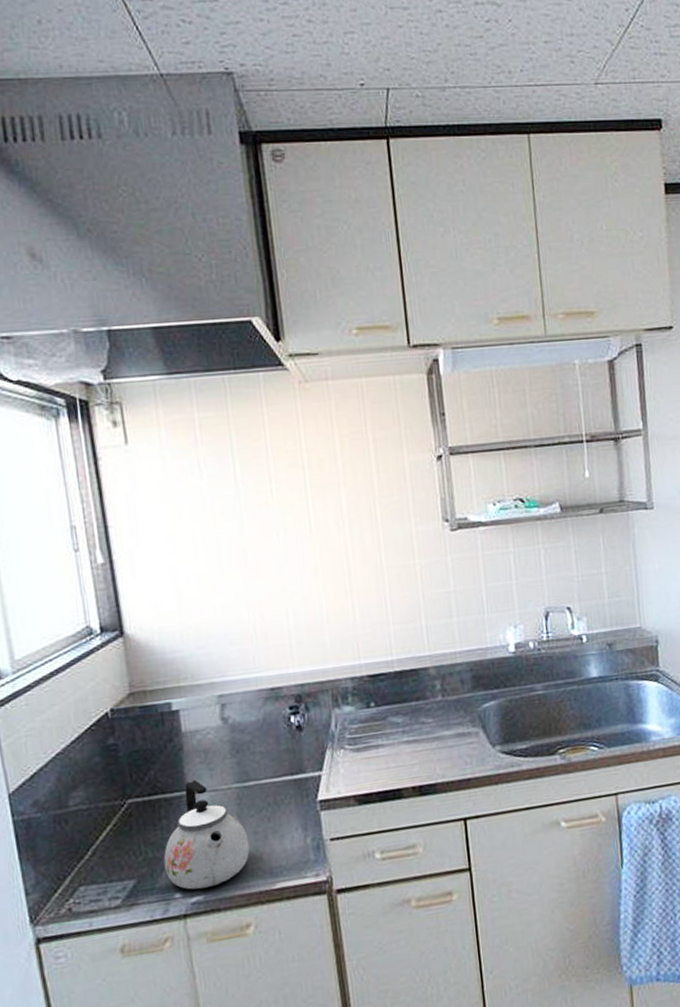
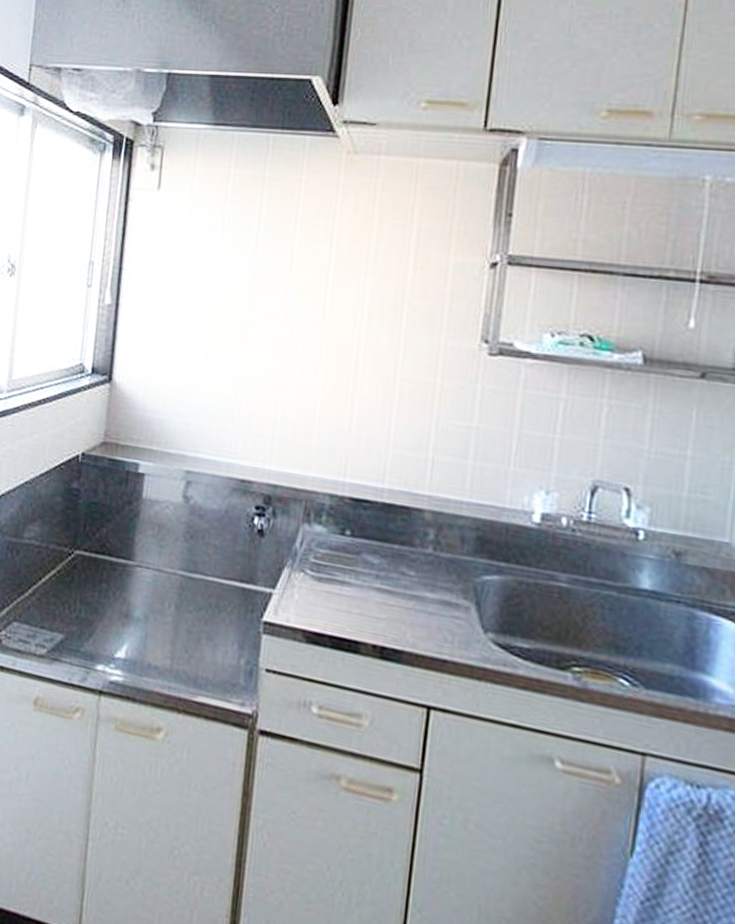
kettle: present [163,779,250,890] -> none [93,551,181,673]

